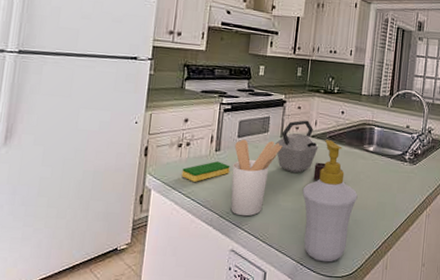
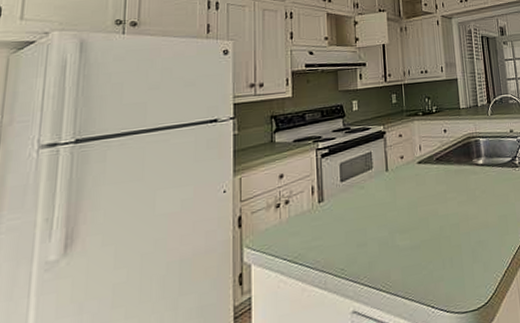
dish sponge: present [181,161,230,182] -> none [284,213,338,244]
utensil holder: present [230,139,283,217] -> none [339,177,390,270]
kettle: present [276,120,344,180] -> none [382,147,458,209]
soap bottle: present [302,140,358,262] -> none [419,162,477,298]

